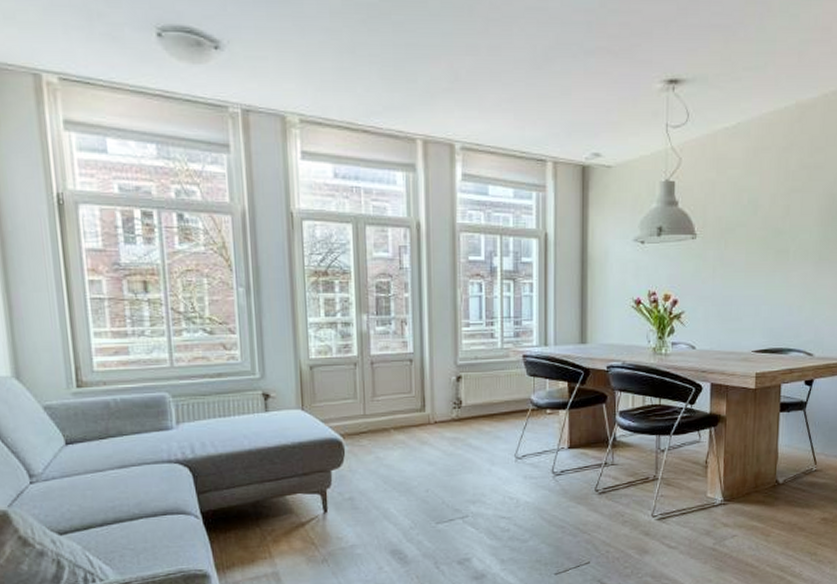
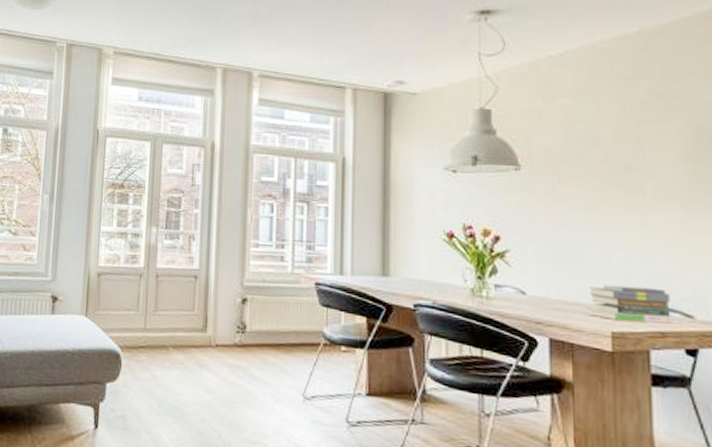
books: none [739,334,799,363] -> present [587,284,673,324]

